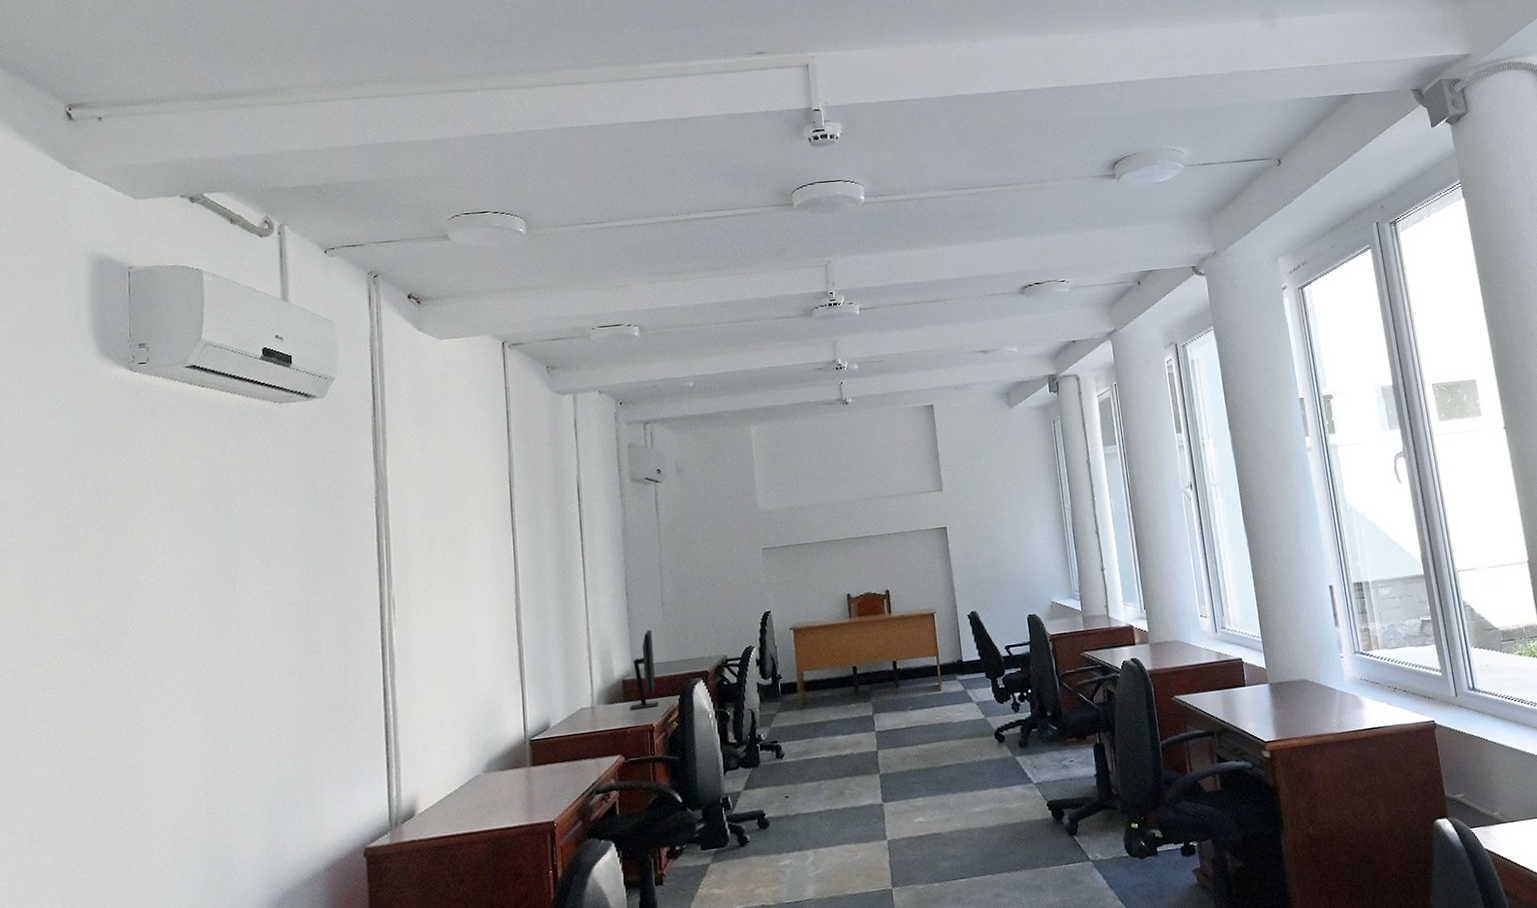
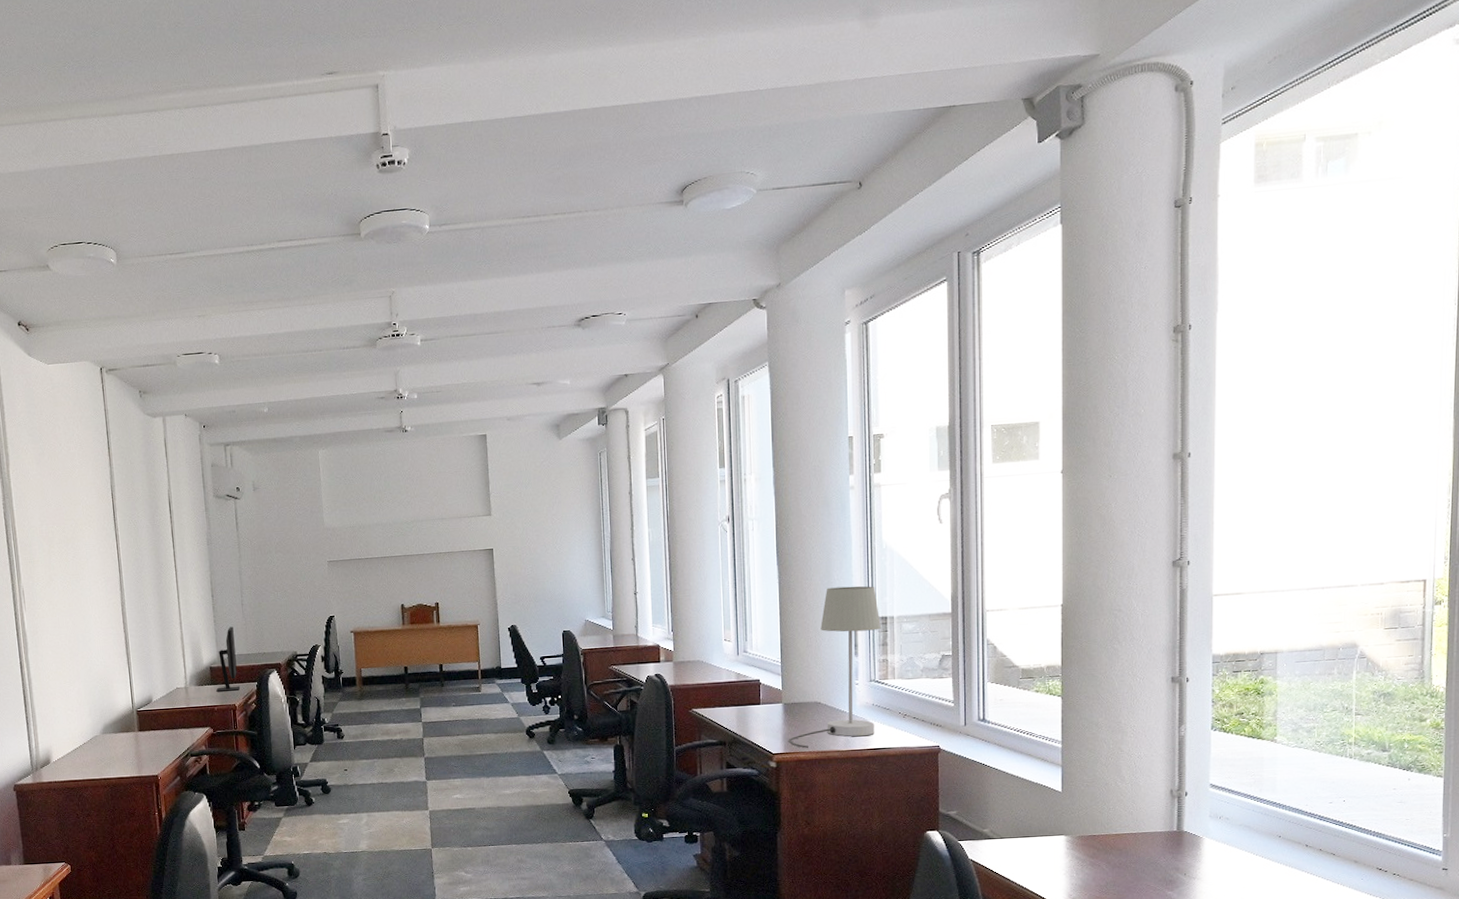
table lamp: none [1279,550,1367,733] -> present [788,586,881,748]

